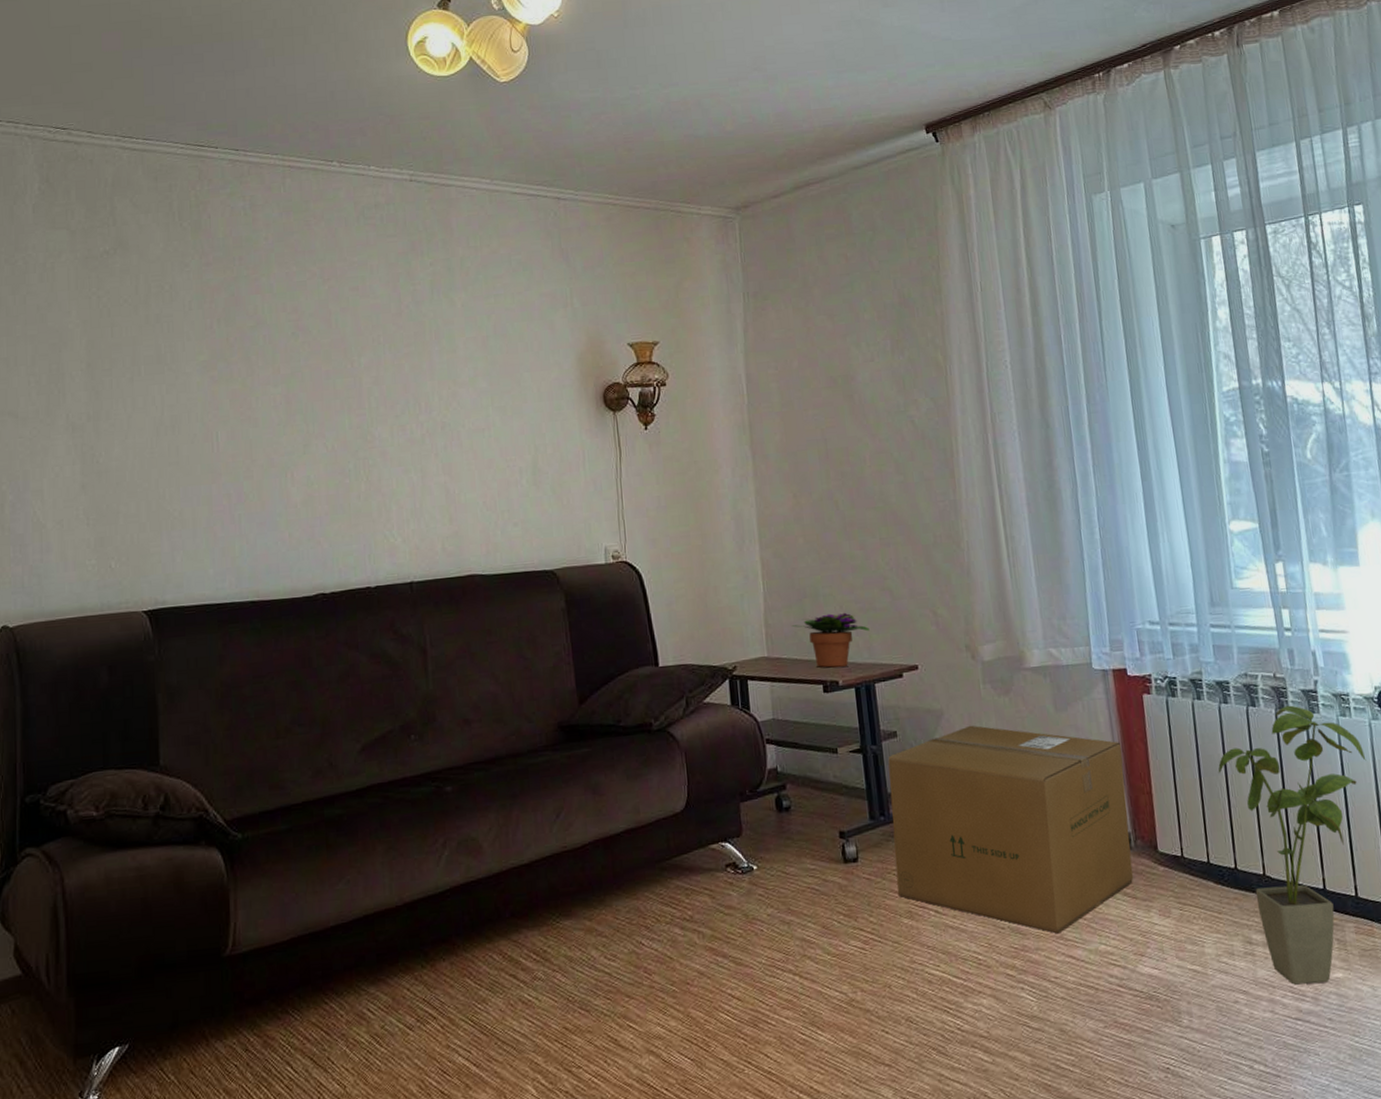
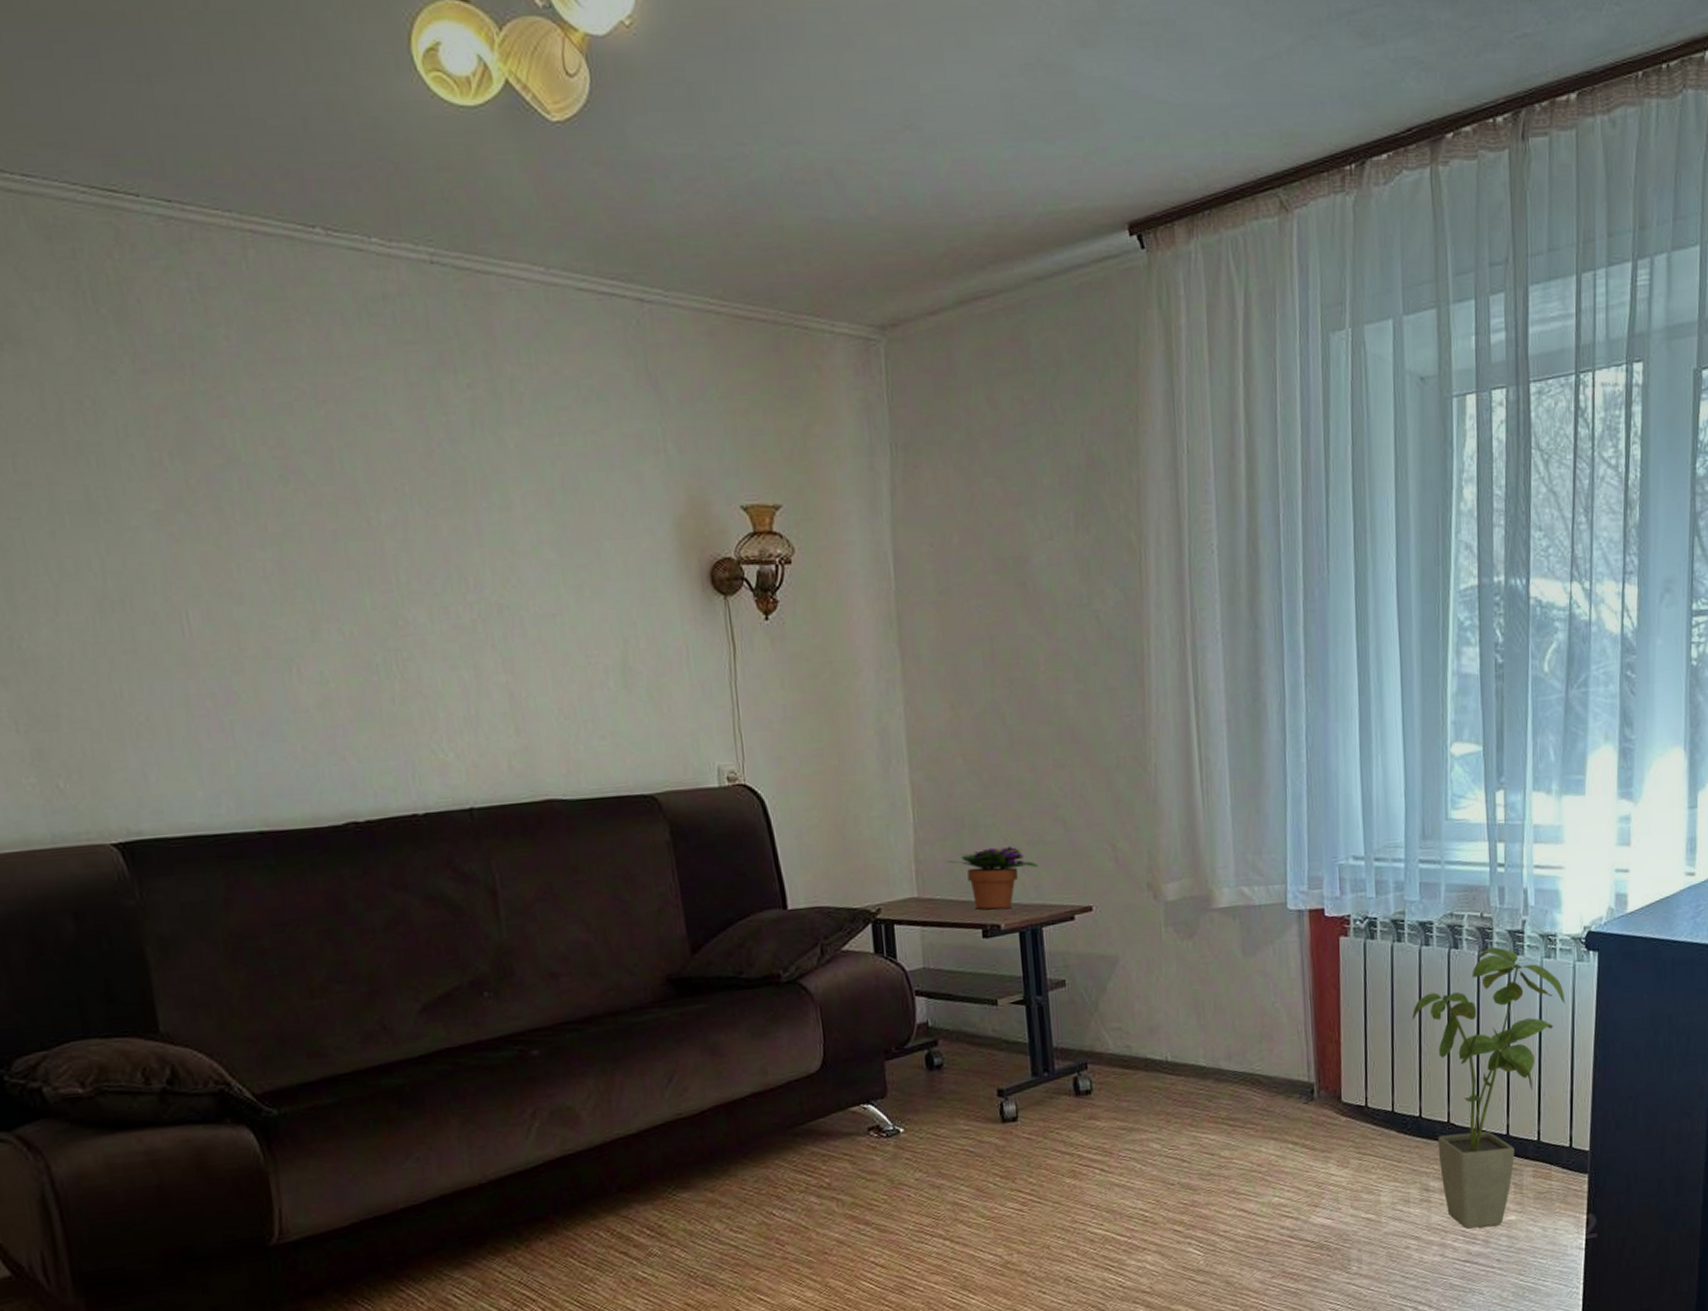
box: present [888,725,1133,934] -> none [1054,972,1314,1188]

